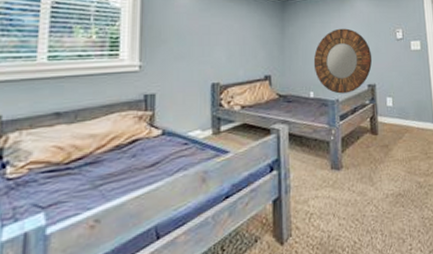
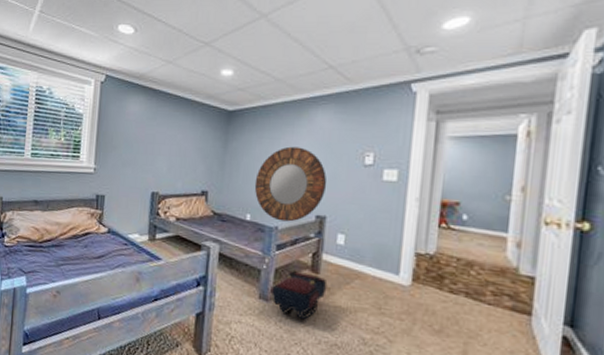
satchel: none [339,136,386,179] -> present [269,271,328,319]

